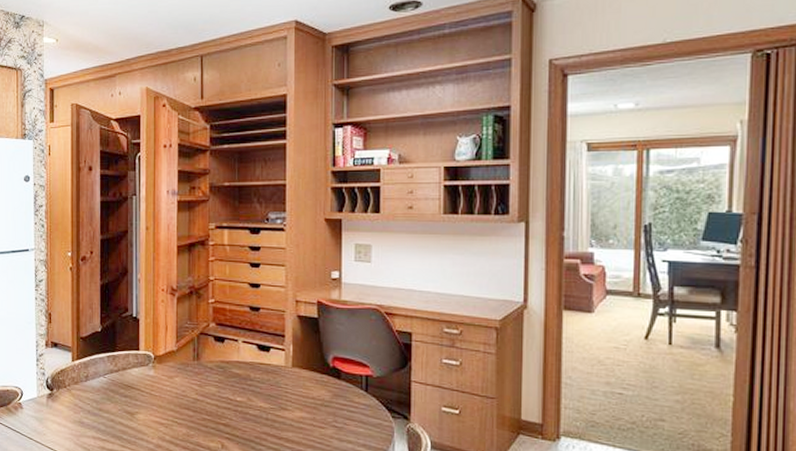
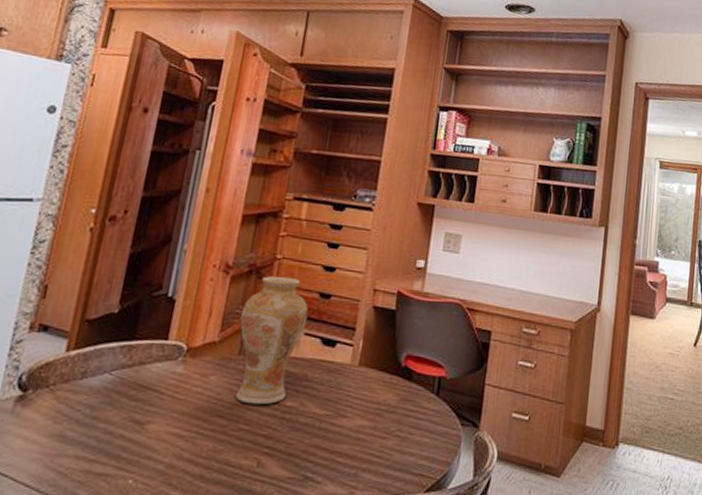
vase: none [190,295,243,400] -> present [235,276,308,405]

